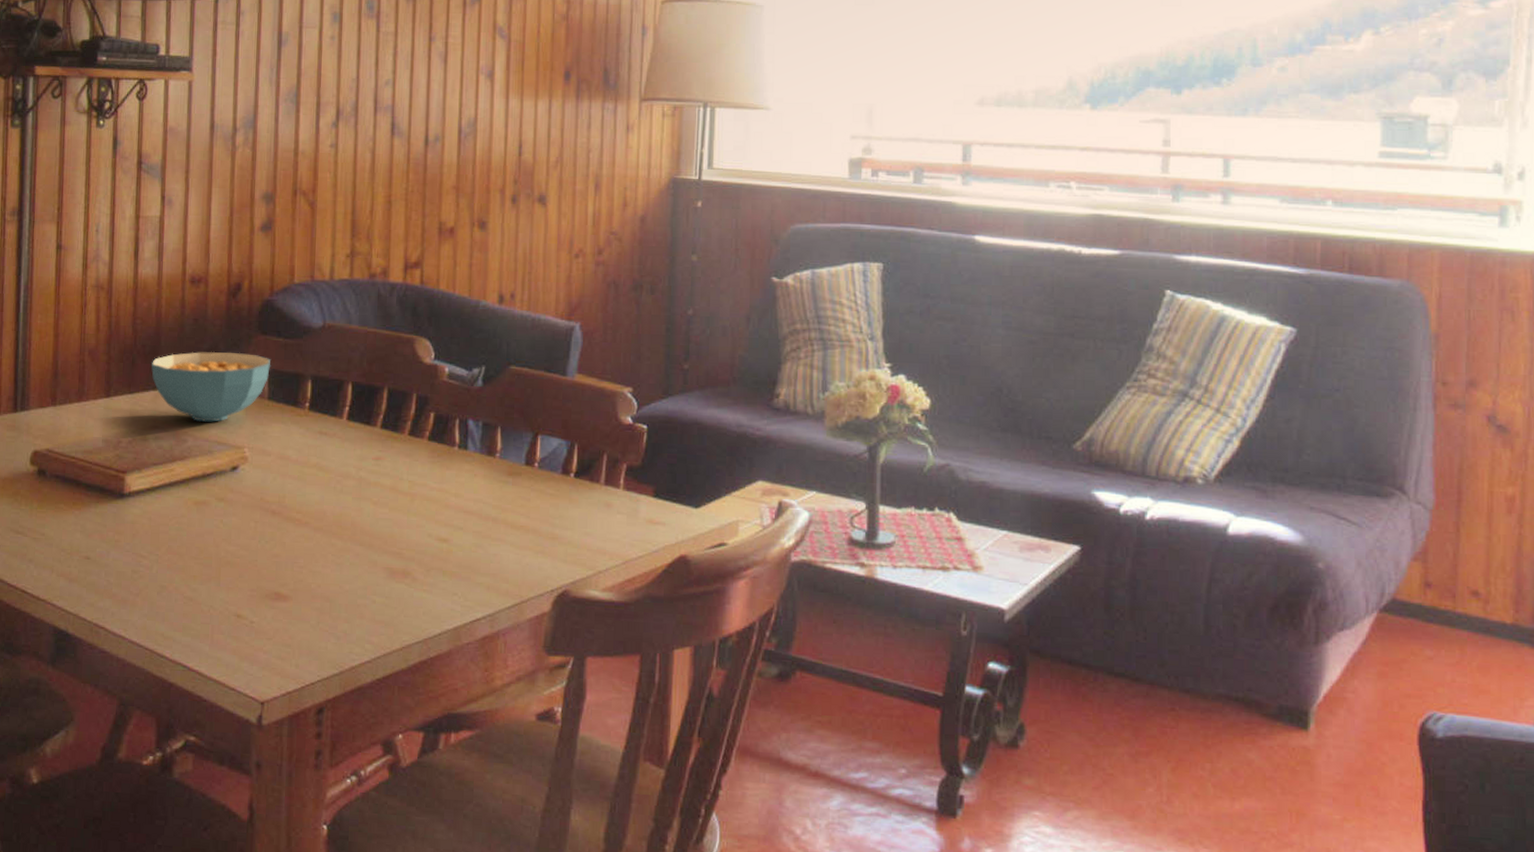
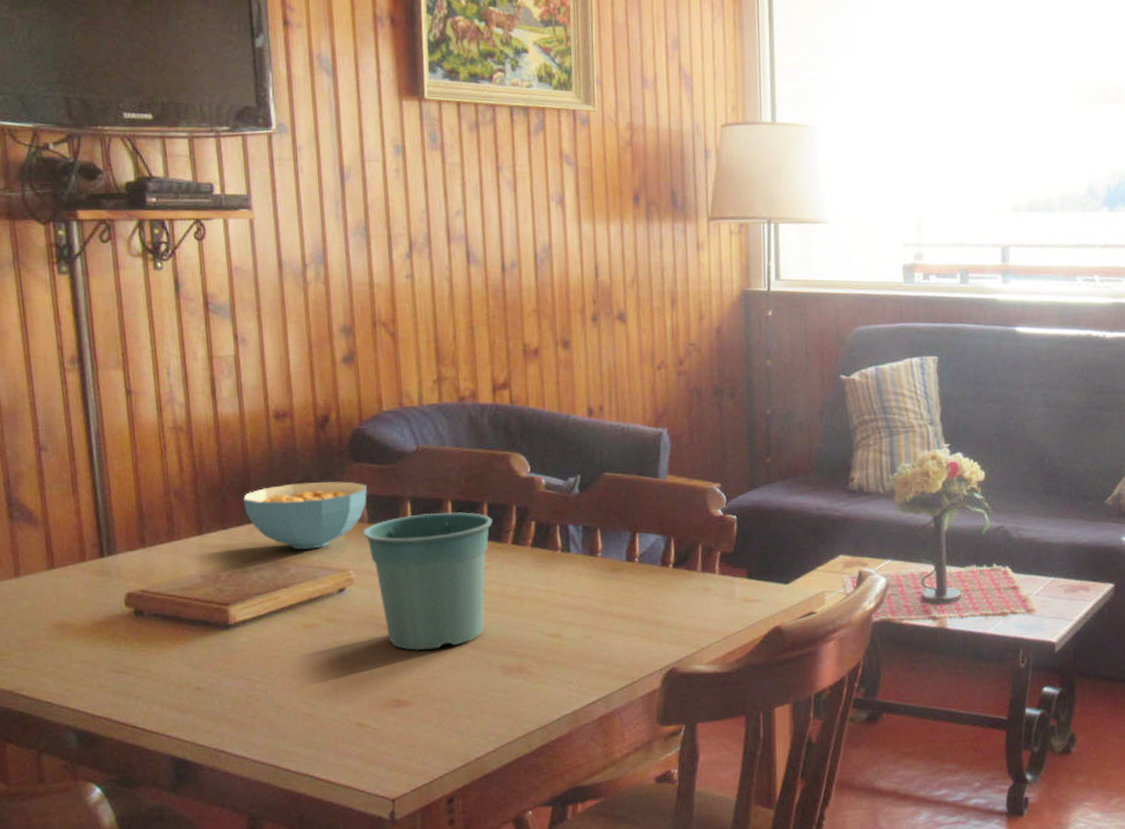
flower pot: none [261,394,391,542] -> present [363,511,493,651]

